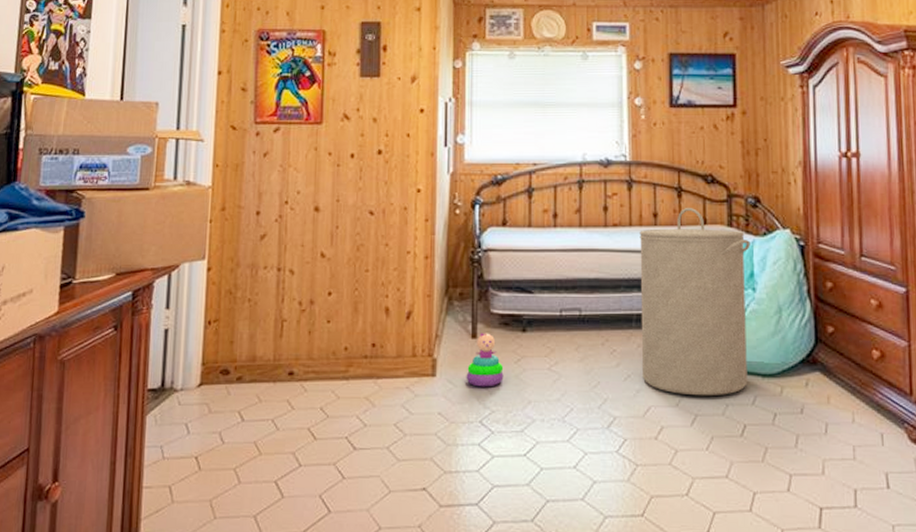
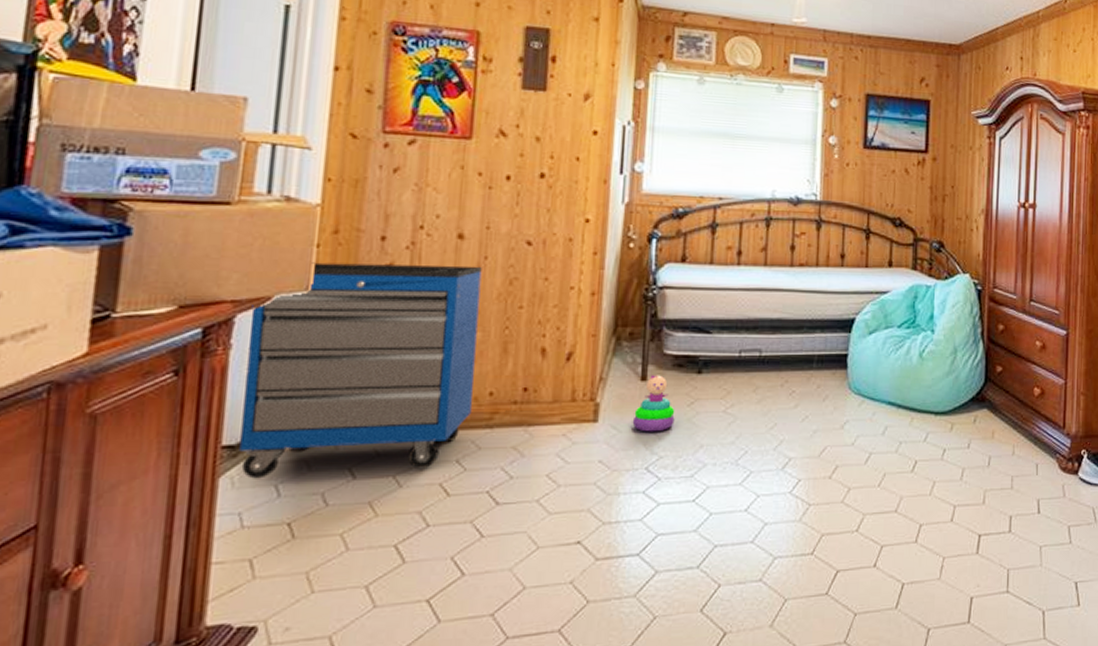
storage cabinet: none [160,234,335,418] -> present [239,262,482,479]
laundry hamper: present [640,207,750,396] -> none [819,249,932,435]

